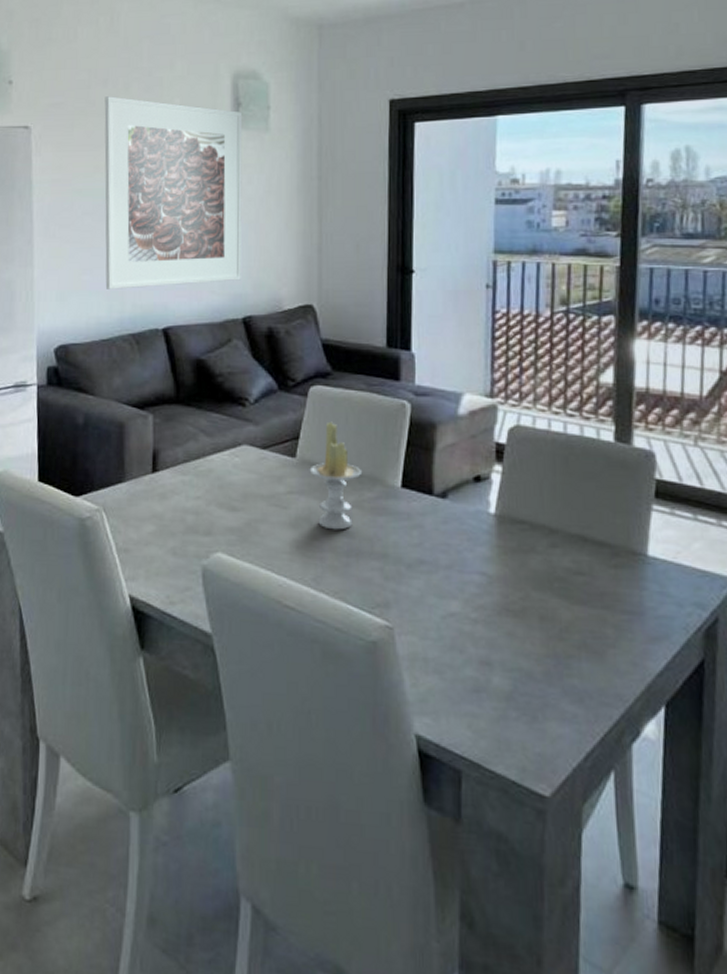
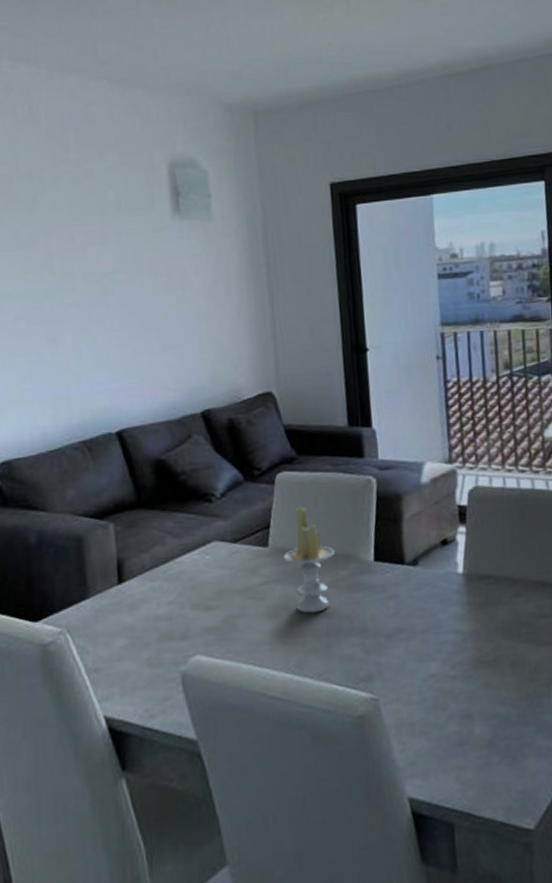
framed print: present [104,96,243,289] -> none [30,190,196,397]

